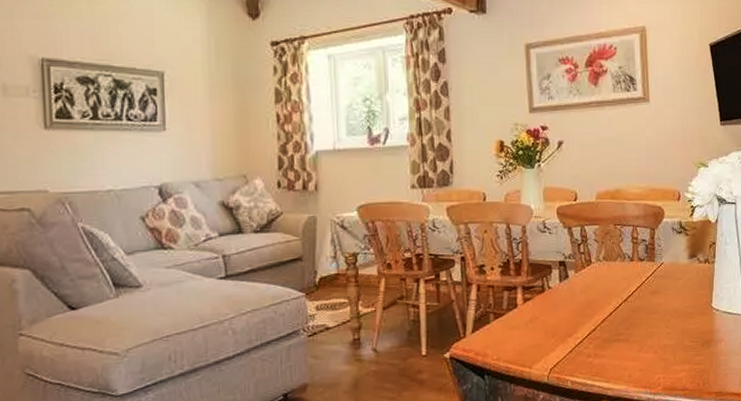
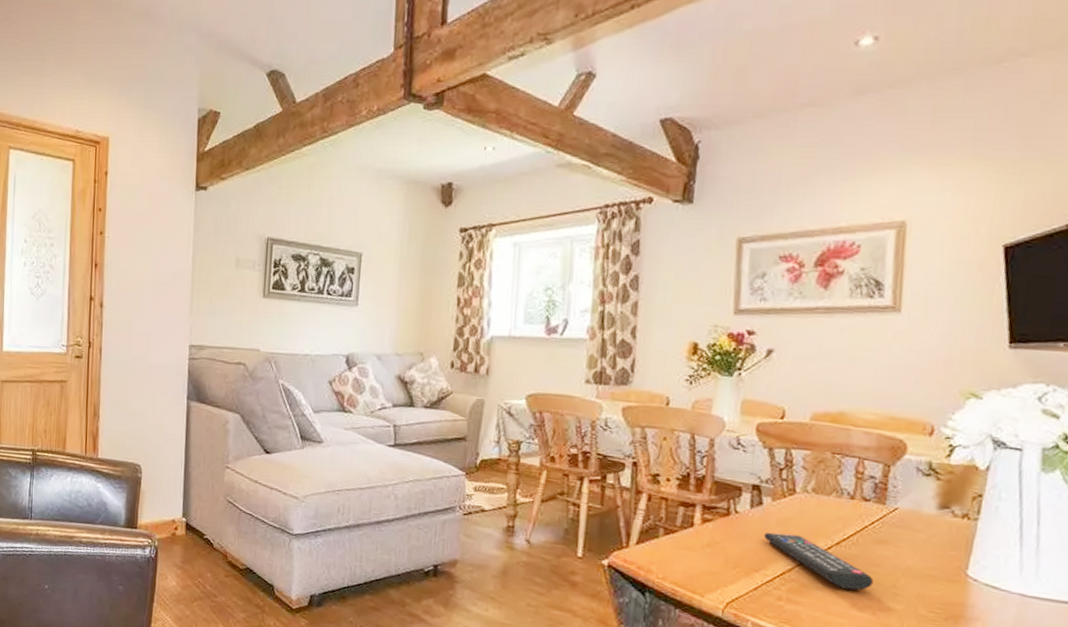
remote control: none [572,299,653,337] -> present [764,532,873,591]

